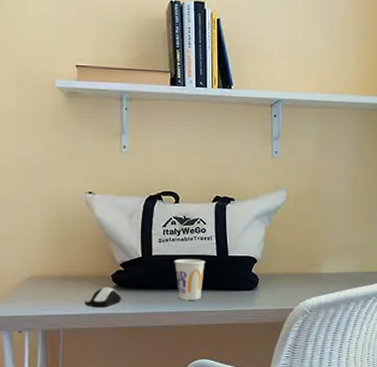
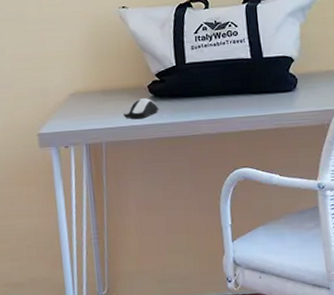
cup: present [174,259,205,300] -> none [208,63,240,107]

